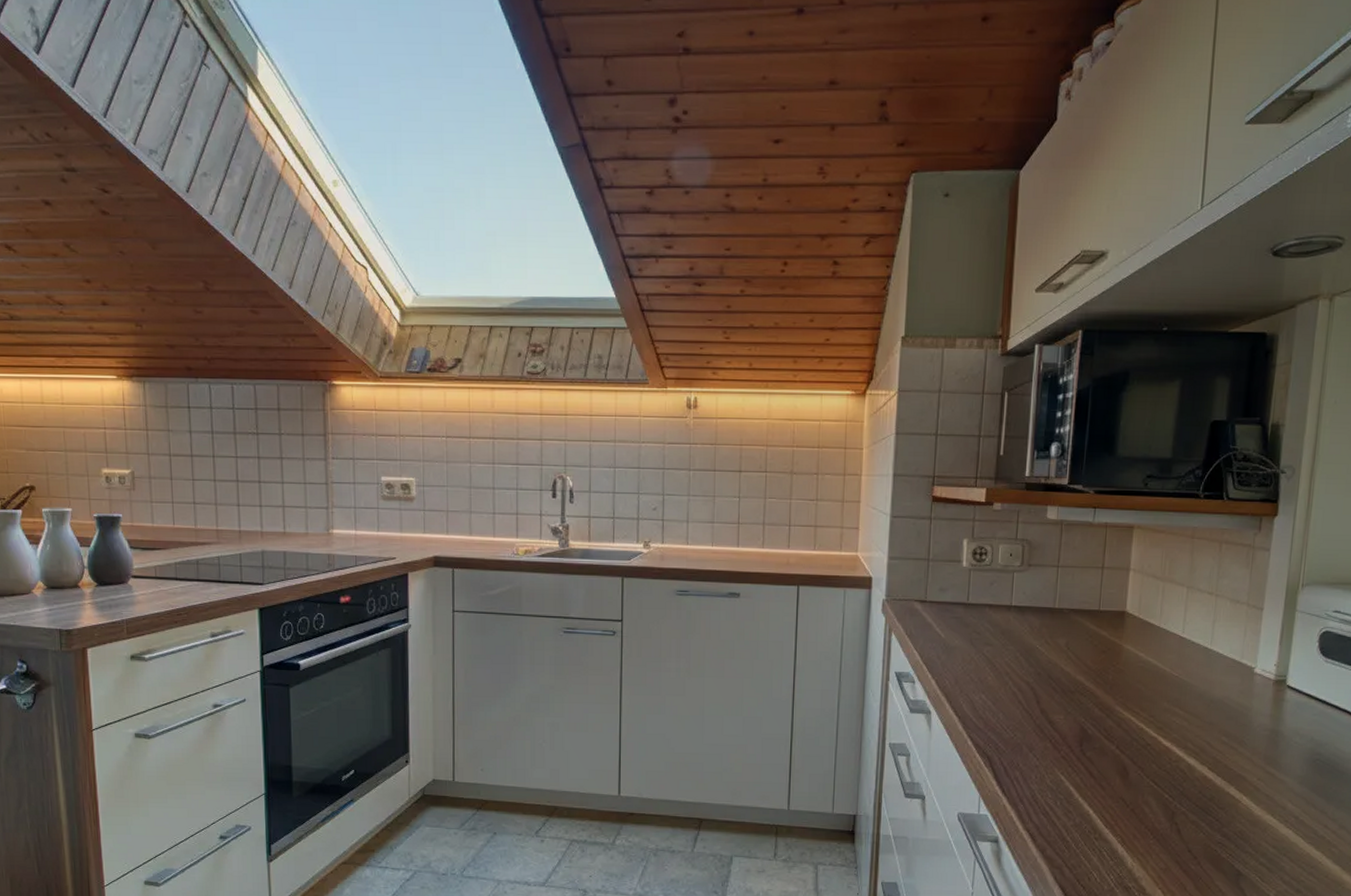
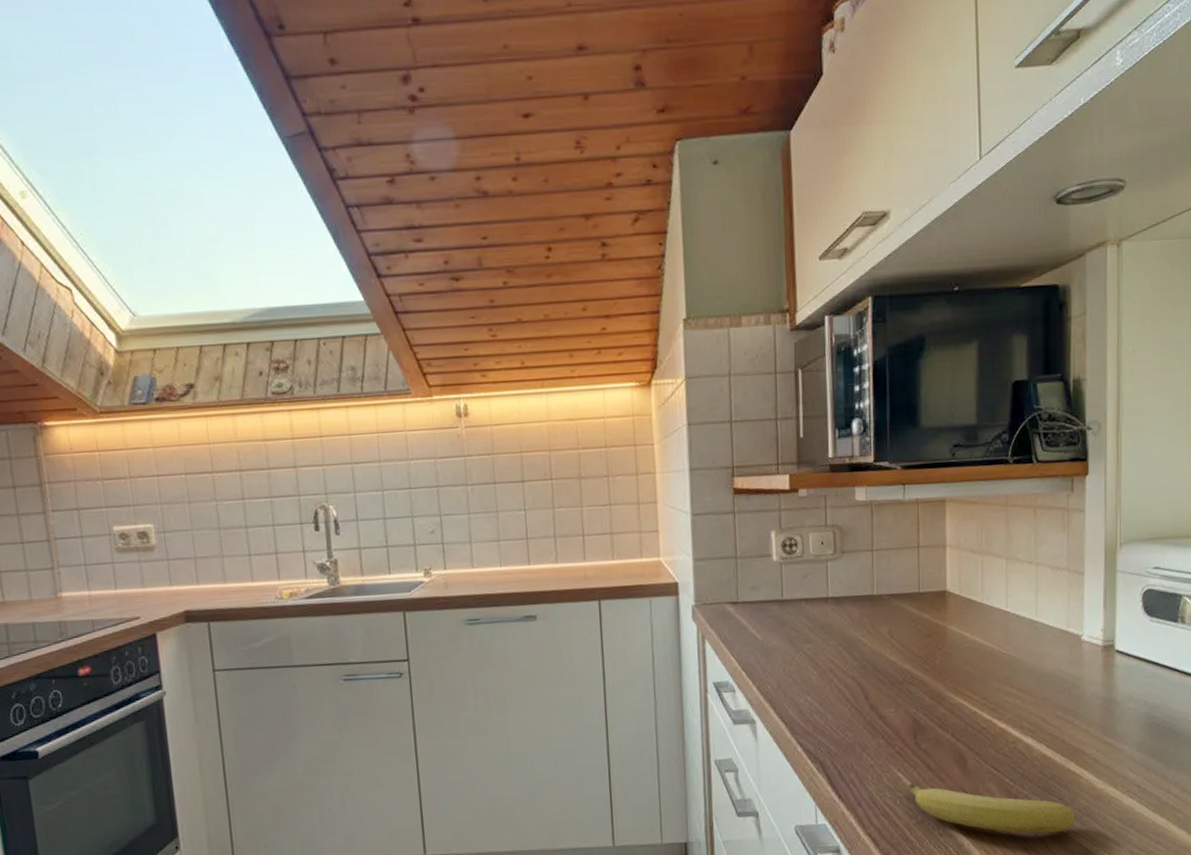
fruit: none [1068,785,1230,851] -> present [906,781,1075,834]

